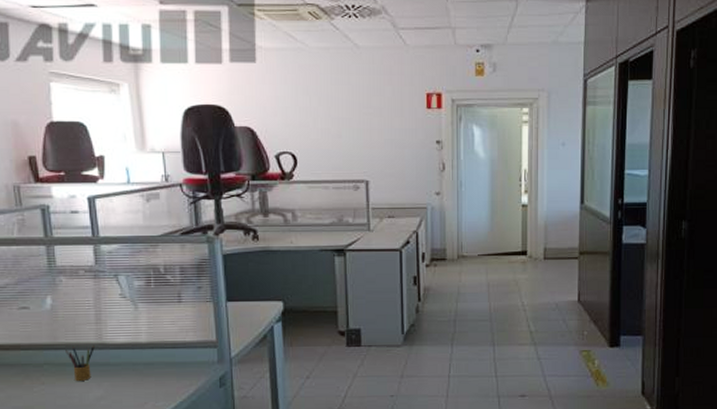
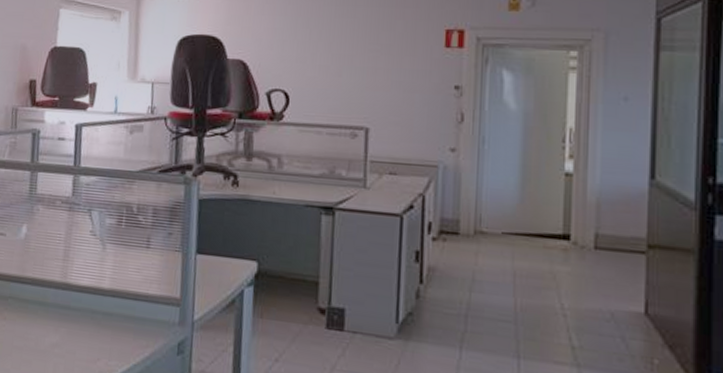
pencil box: present [65,345,95,382] -> none [30,281,58,323]

